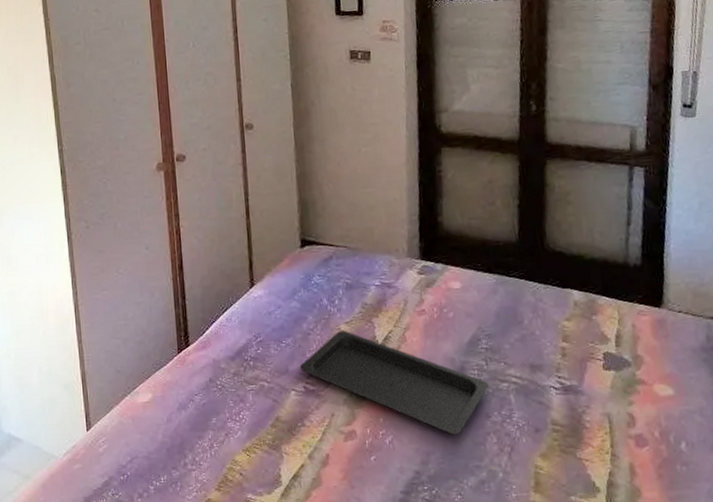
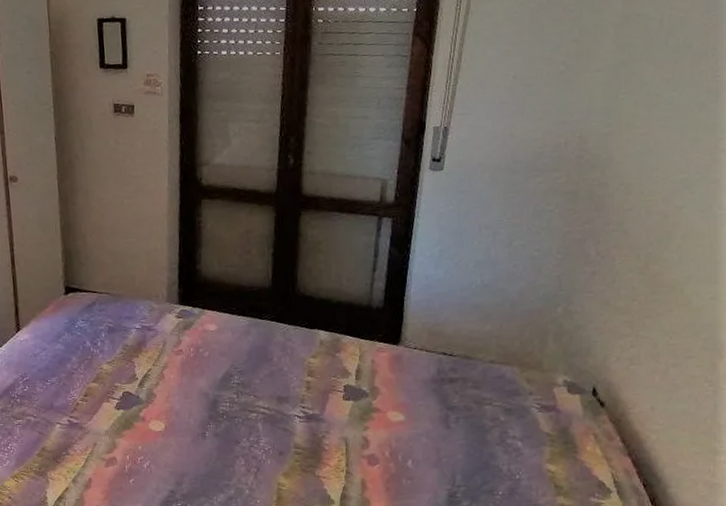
serving tray: present [299,330,489,434] -> none [63,369,239,459]

